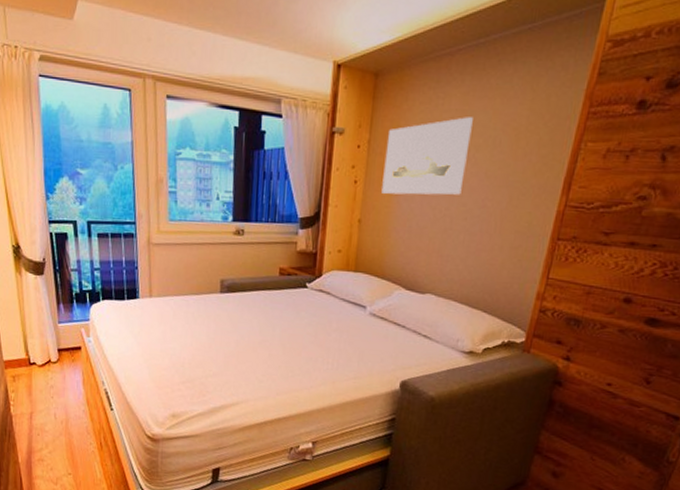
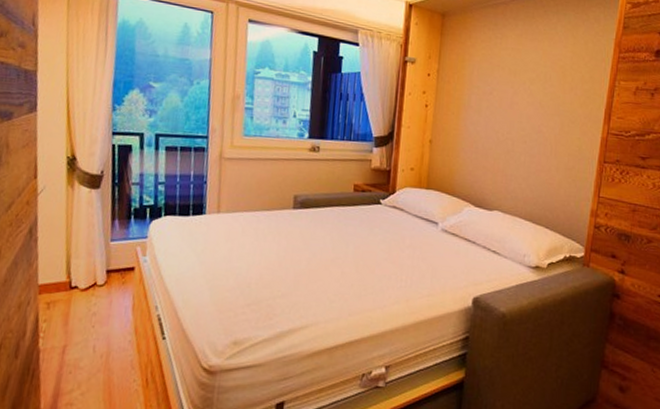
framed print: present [381,117,473,195] -> none [450,55,527,121]

